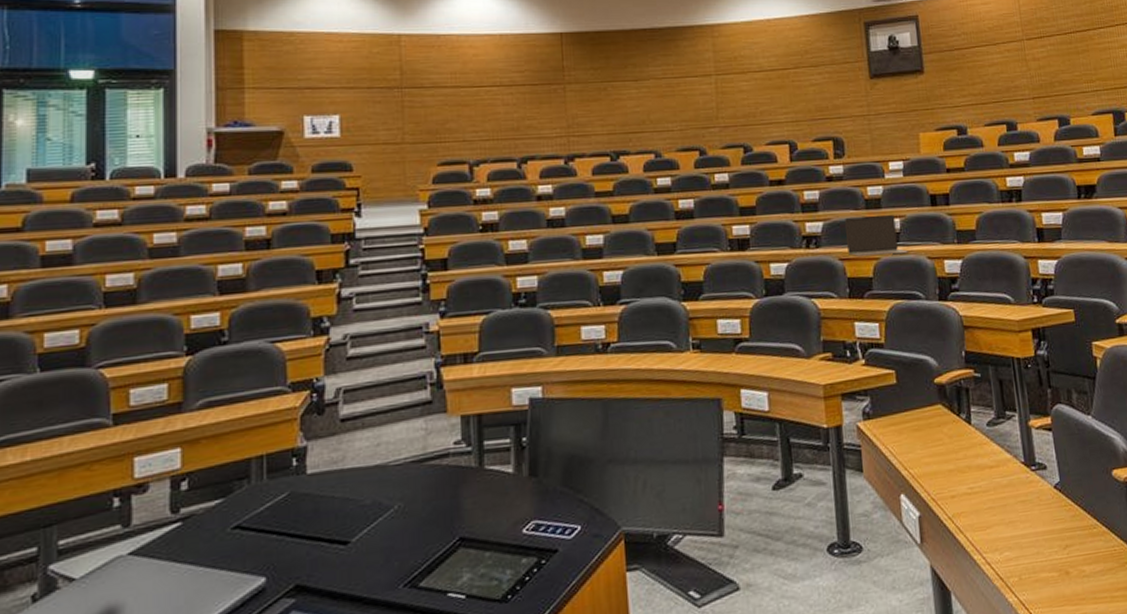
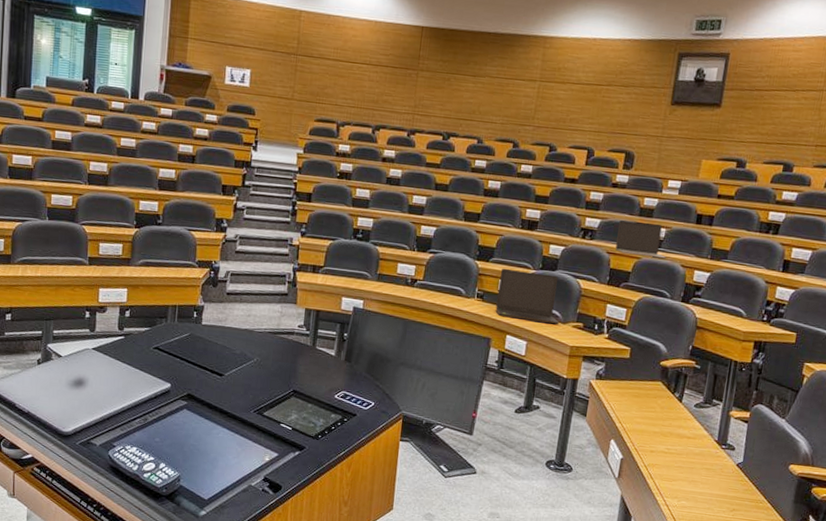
laptop: none [716,301,802,368] -> present [495,268,559,325]

